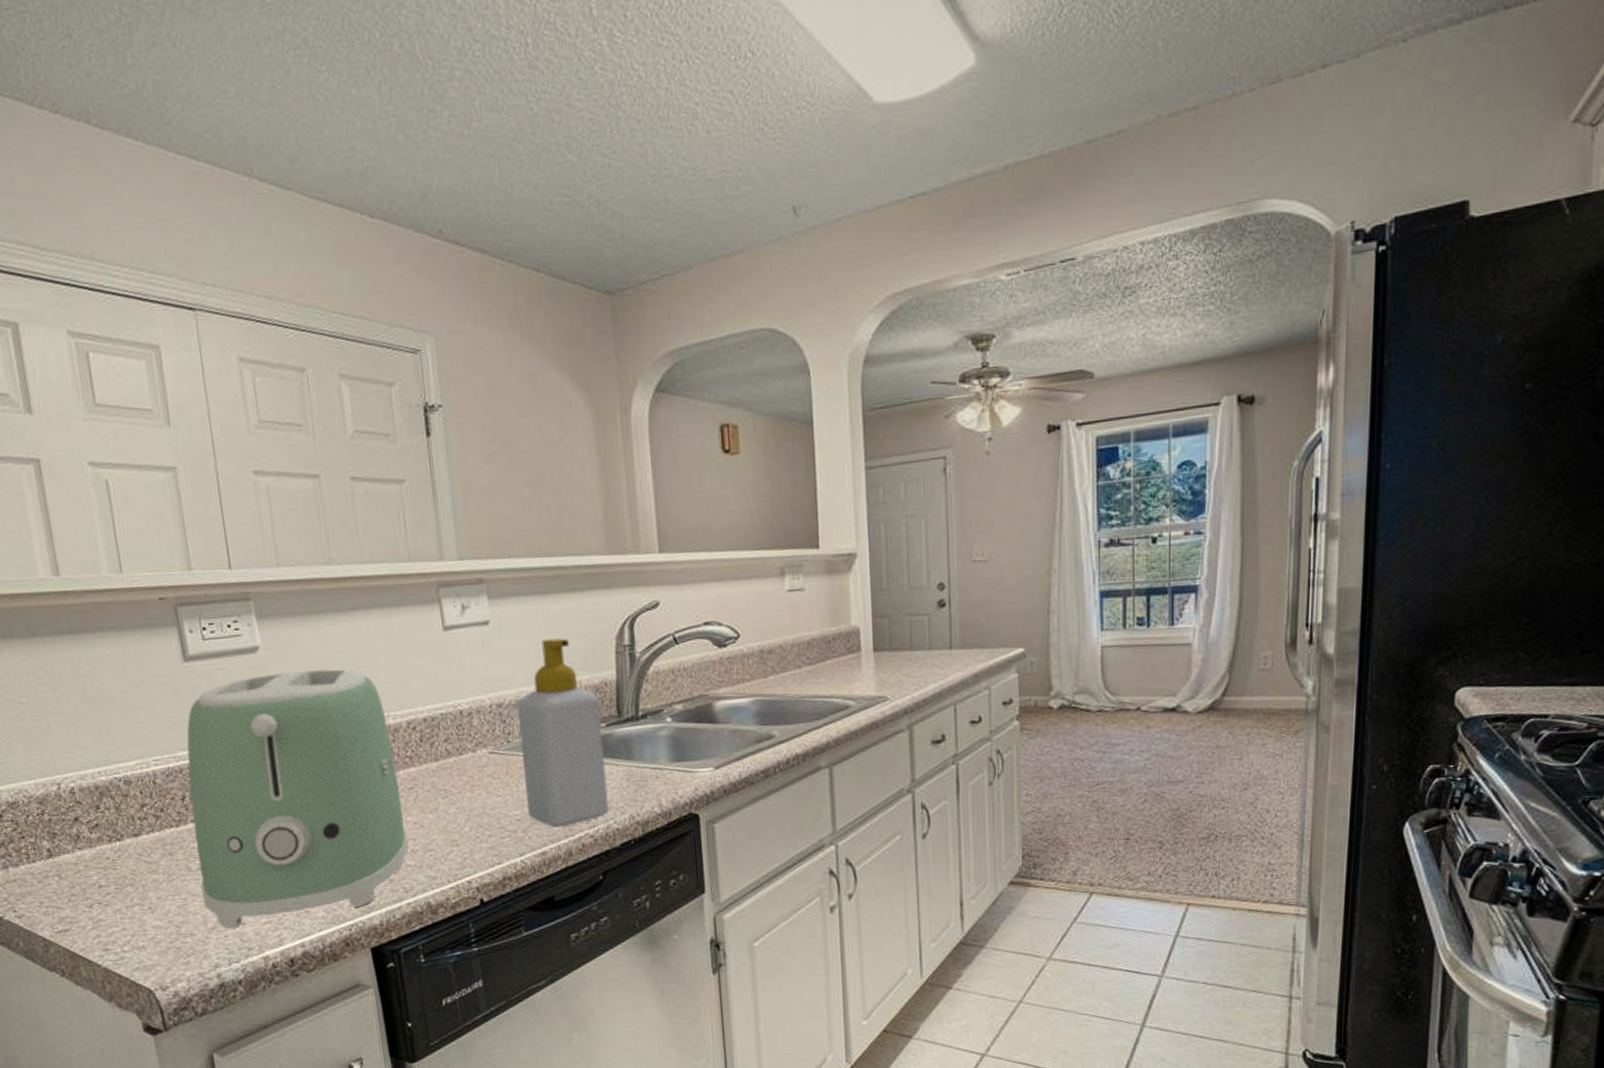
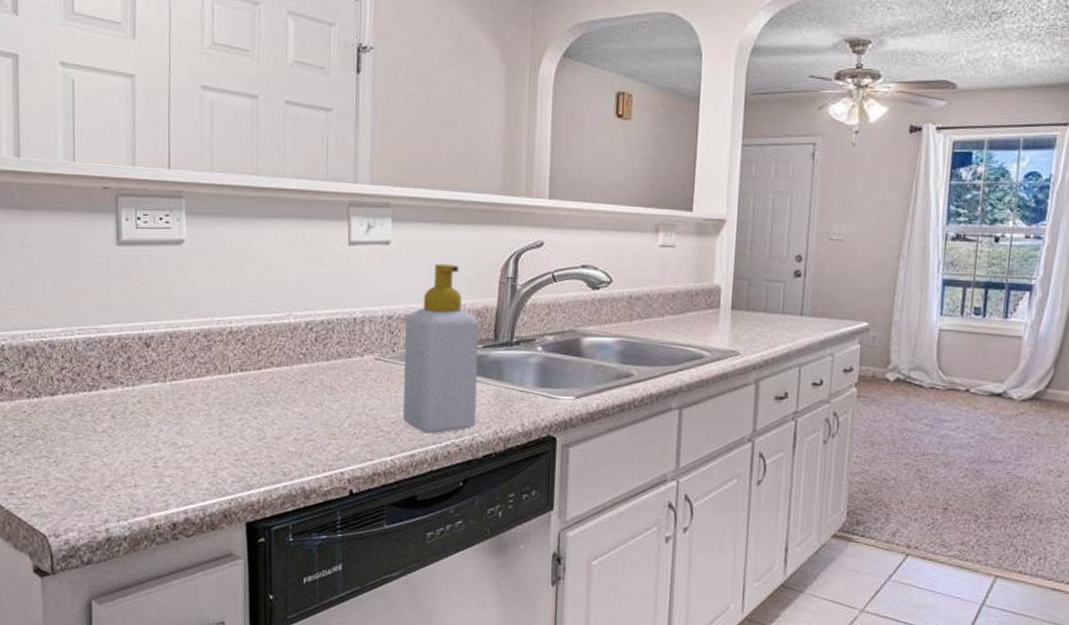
toaster: present [187,669,408,928] -> none [103,265,291,489]

